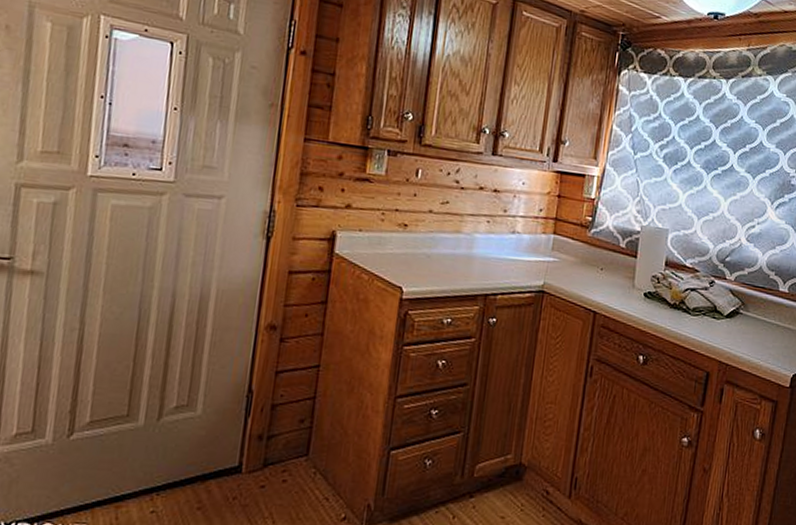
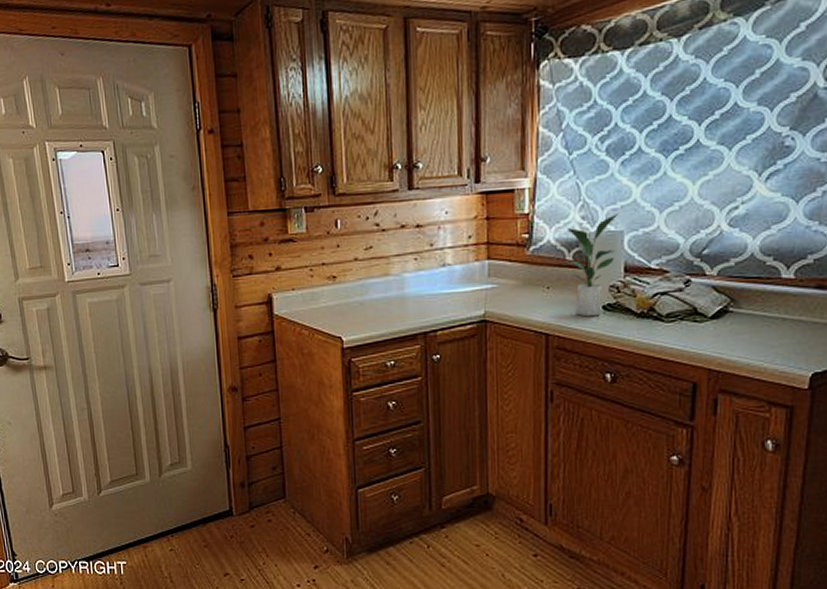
potted plant: none [618,214,667,302] -> present [564,214,619,317]

